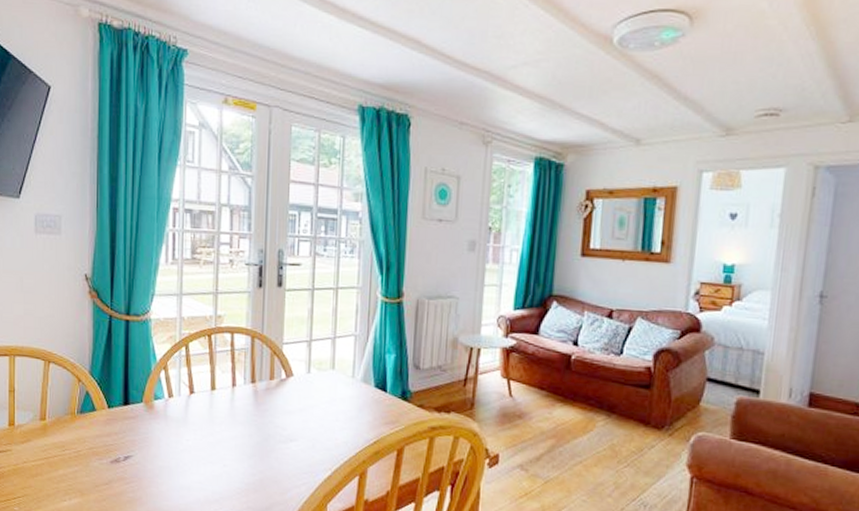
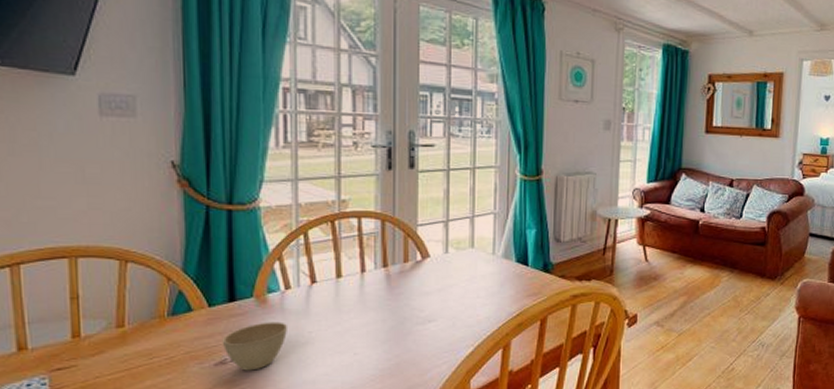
cup: none [117,426,169,471] -> present [222,322,287,371]

